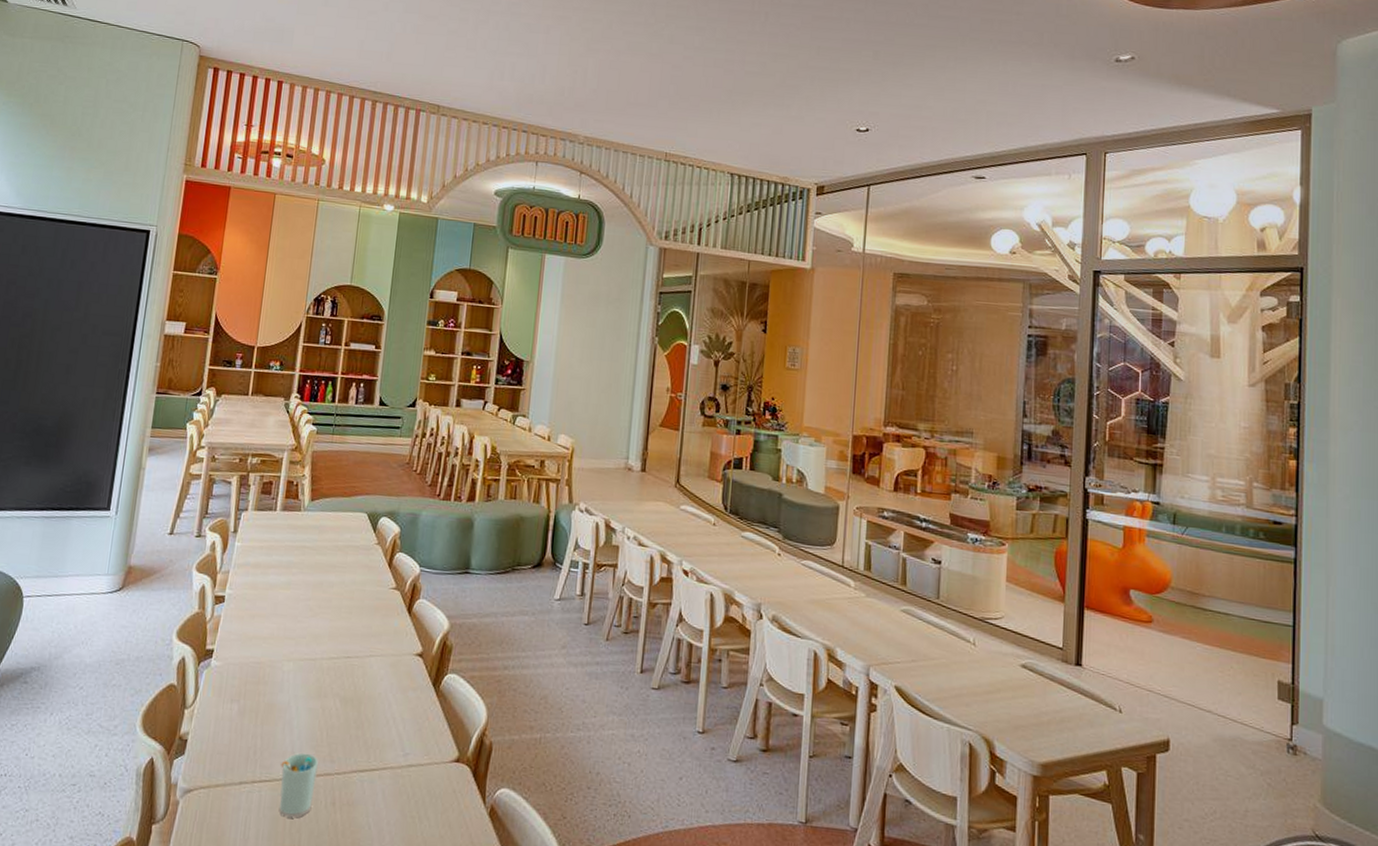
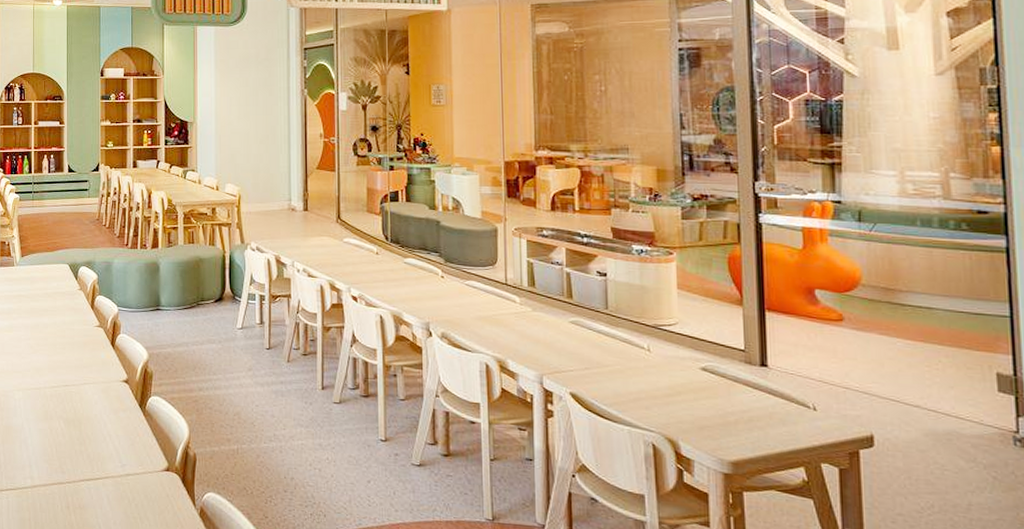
cup: present [279,752,318,818] -> none [22,466,52,519]

